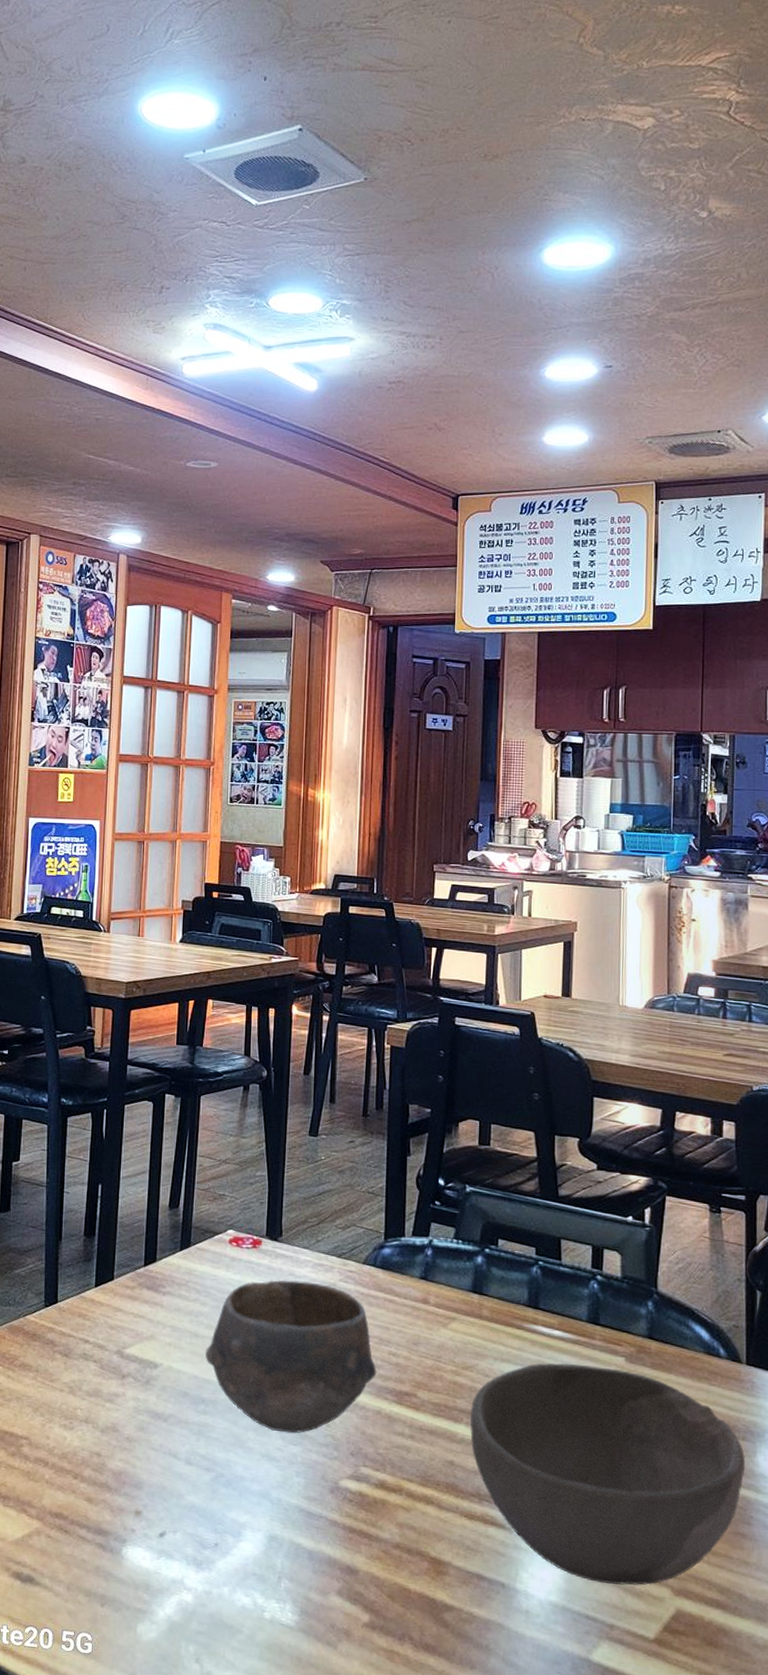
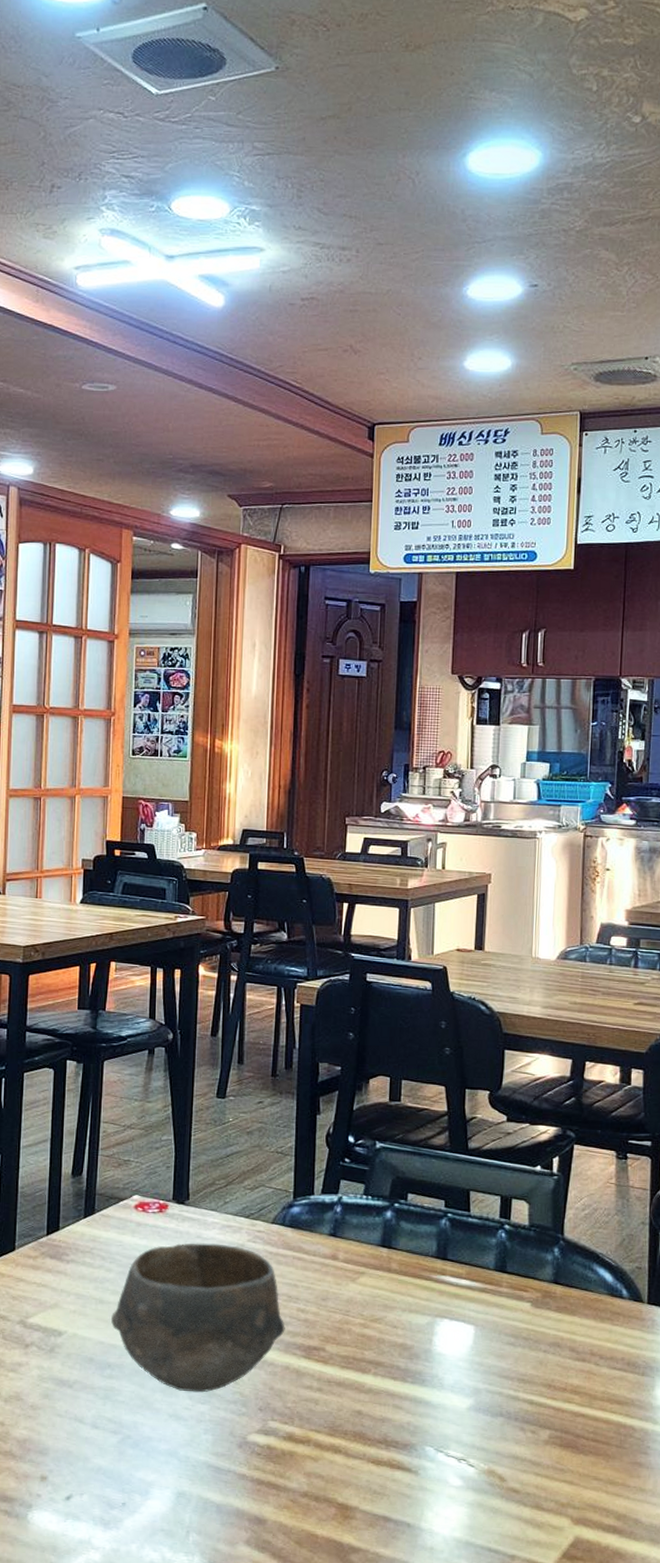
bowl: present [469,1362,746,1586] -> none [377,1310,645,1518]

